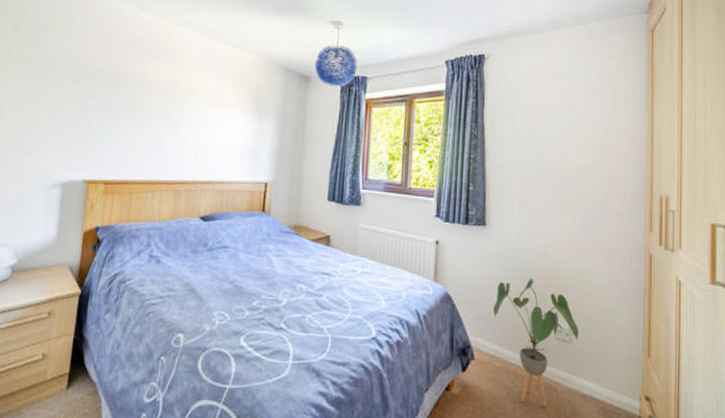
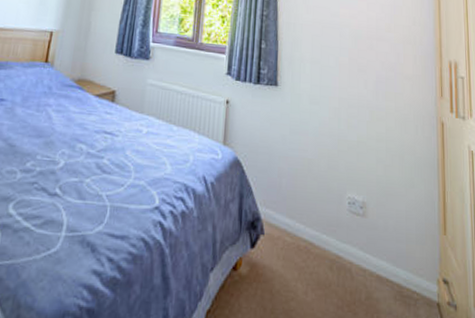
house plant: present [493,277,580,408] -> none [285,143,374,292]

